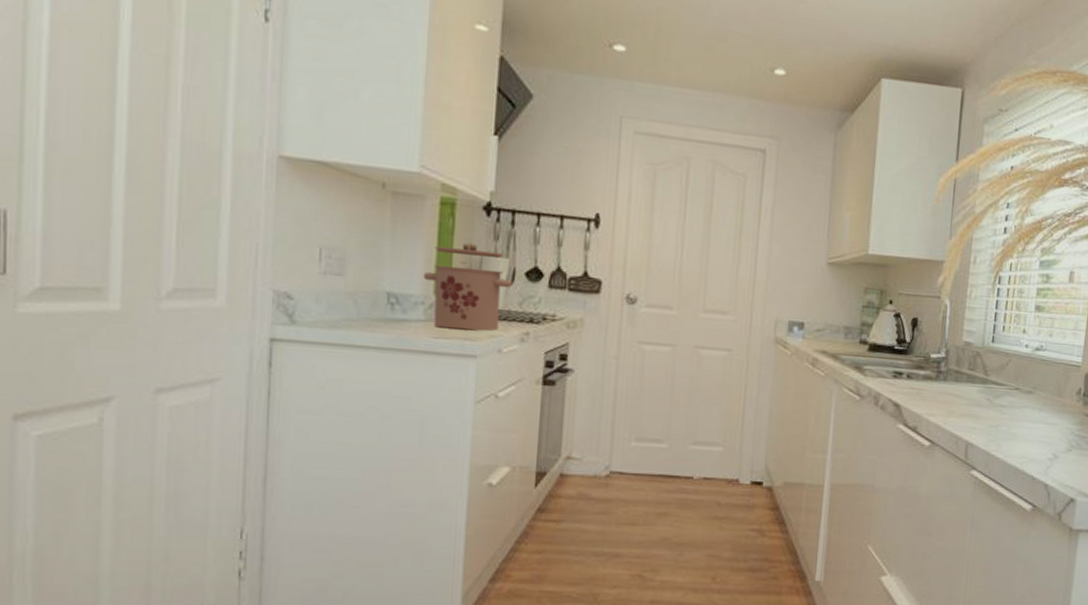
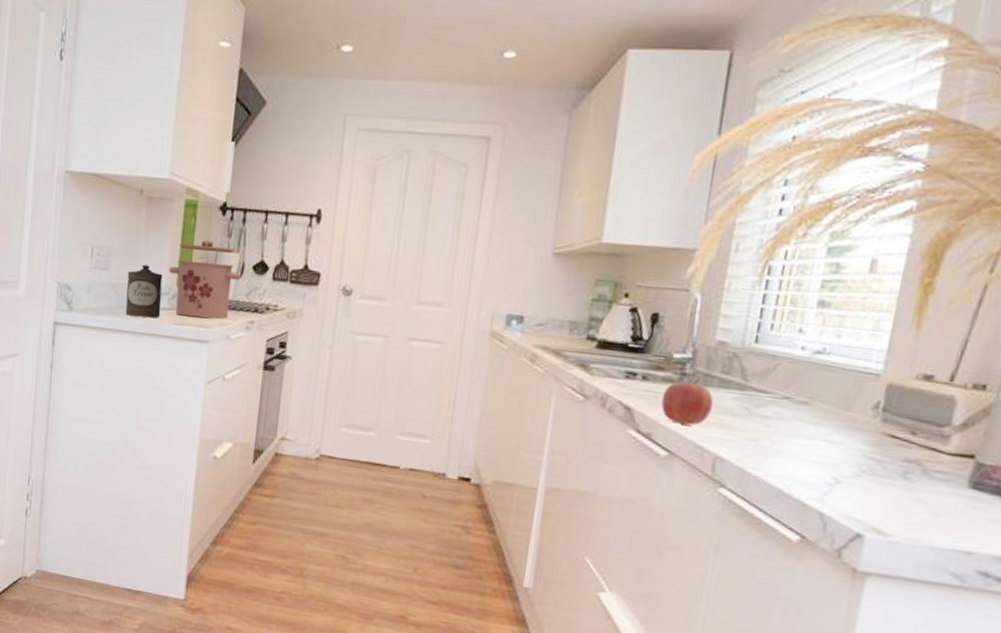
canister: none [368,269,416,332] -> present [125,264,163,319]
fruit: none [923,375,964,417] -> present [661,379,714,426]

